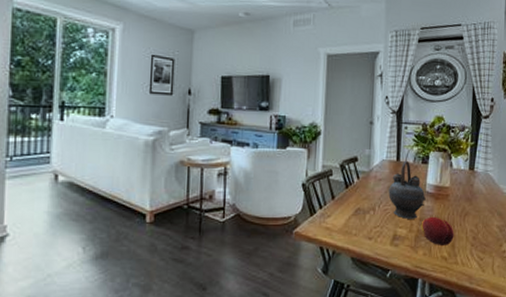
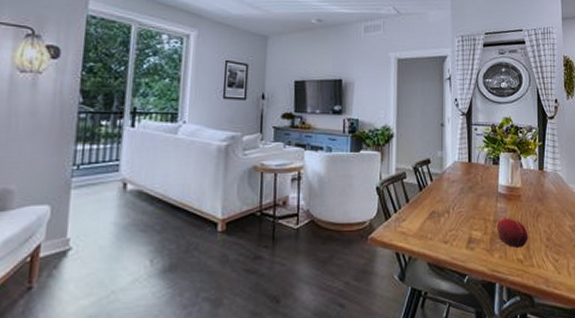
teapot: present [388,160,426,219] -> none [462,161,498,221]

